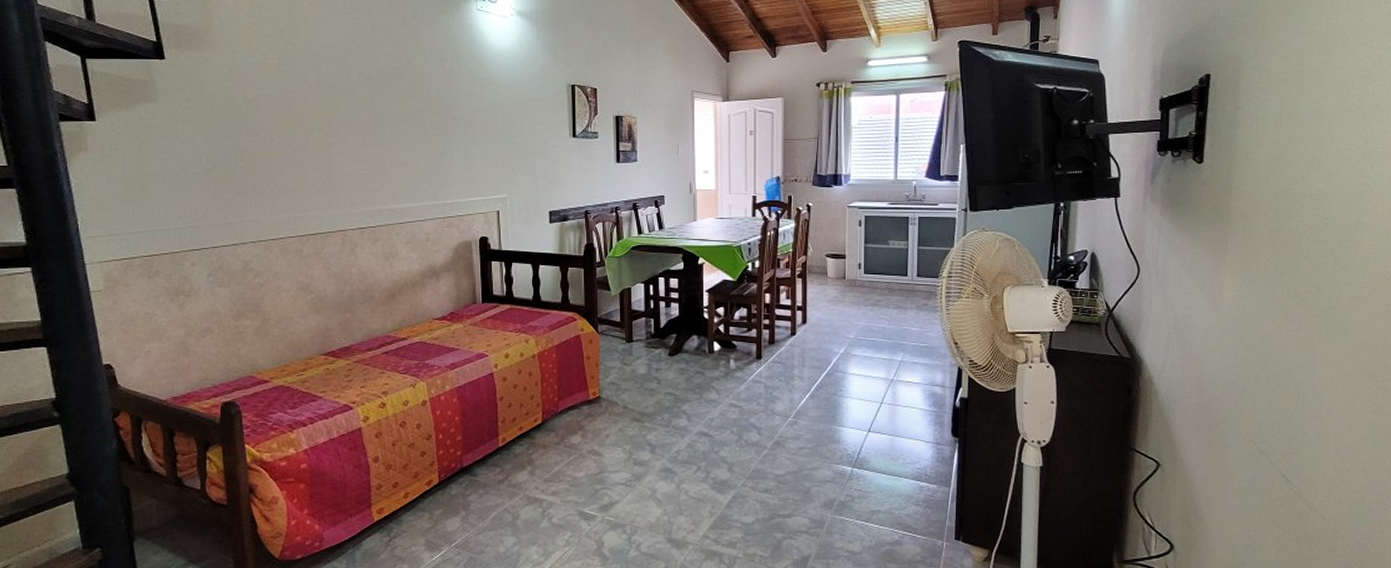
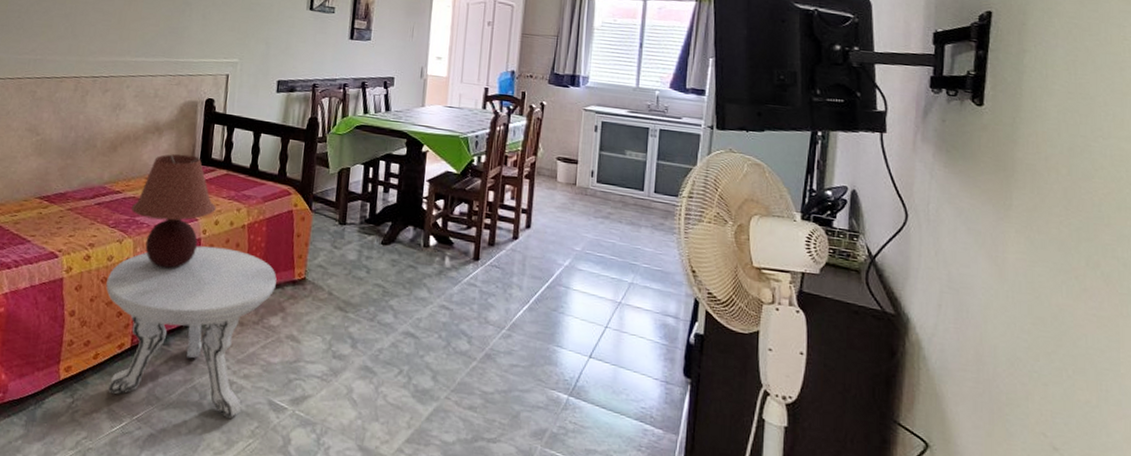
side table: none [406,378,572,532] -> present [106,246,277,418]
table lamp: none [419,294,504,405] -> present [130,154,216,269]

